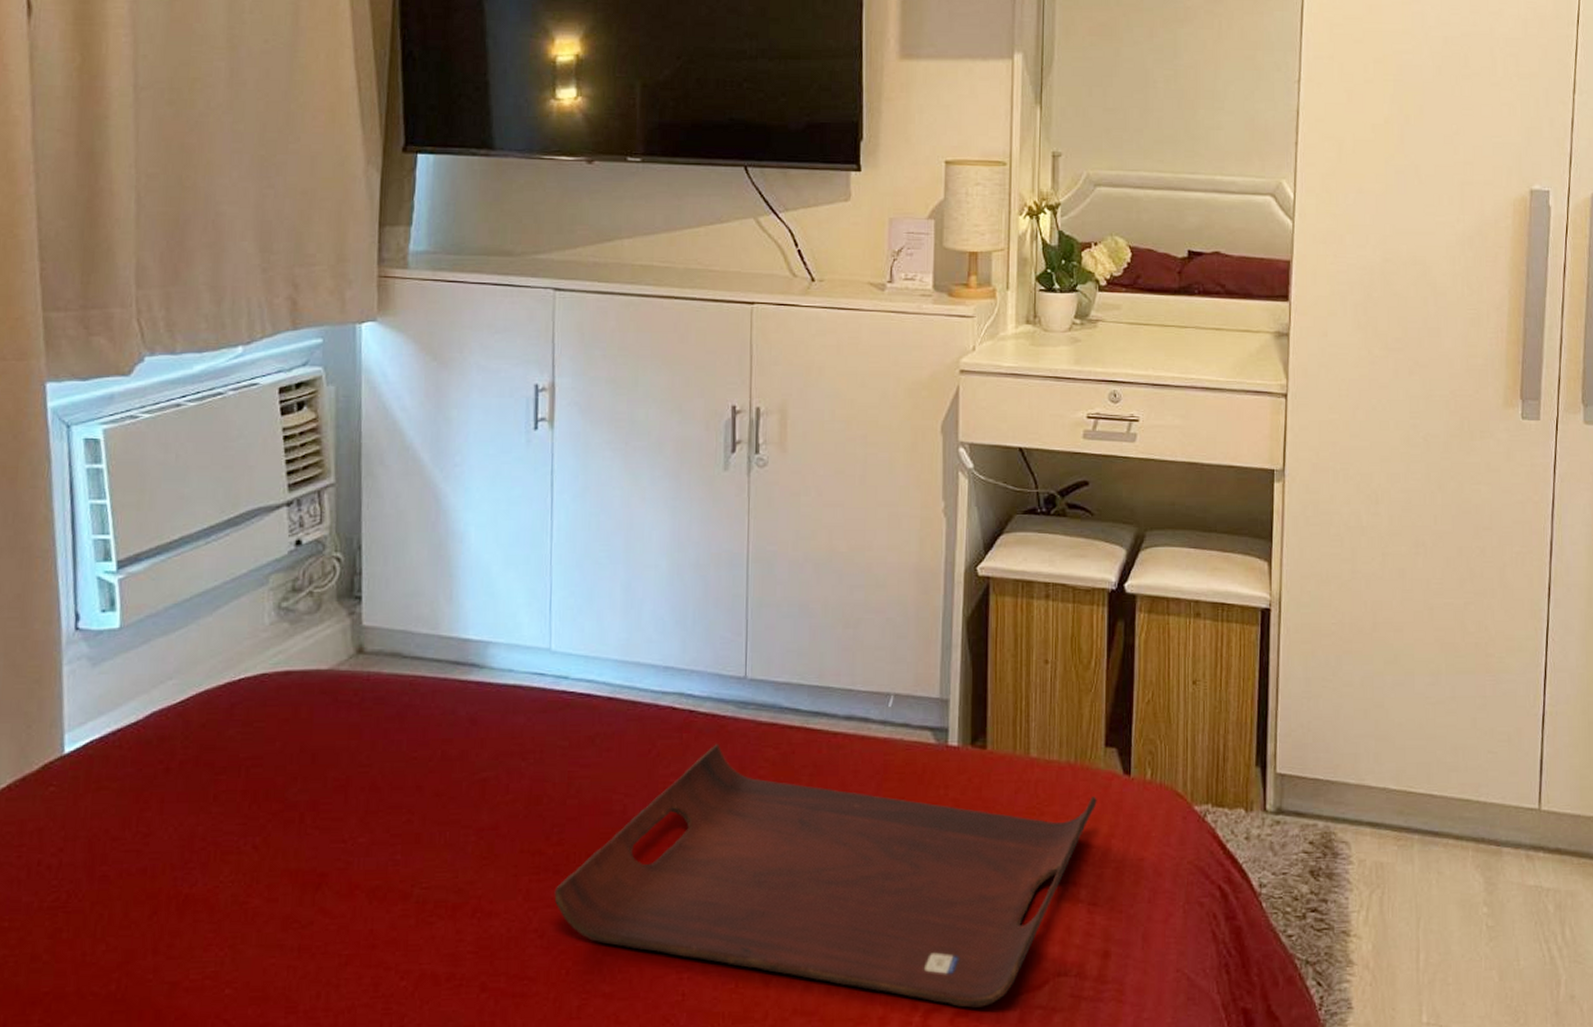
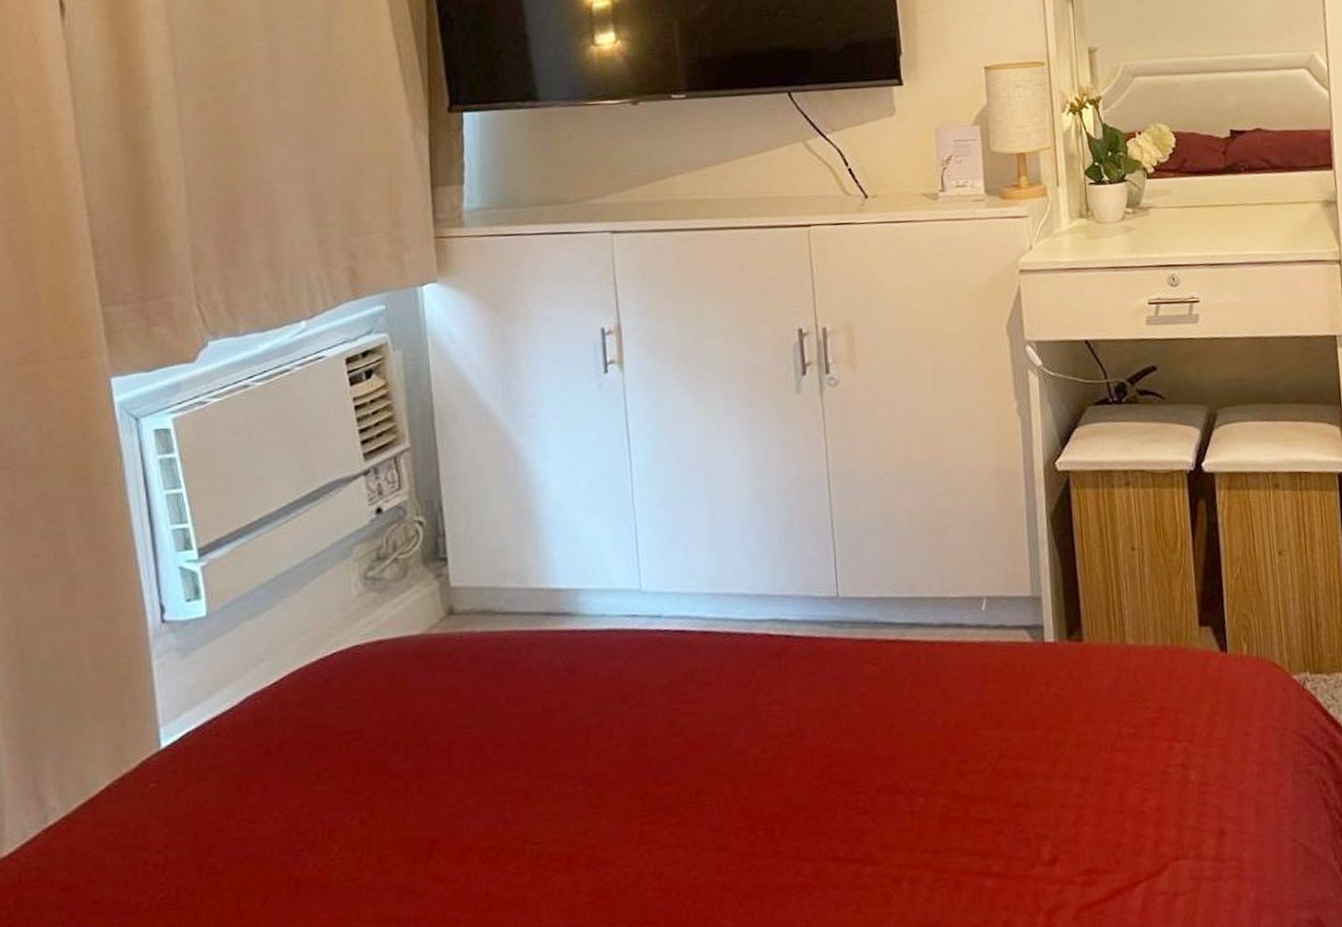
serving tray: present [554,744,1097,1008] -> none [667,666,1197,902]

